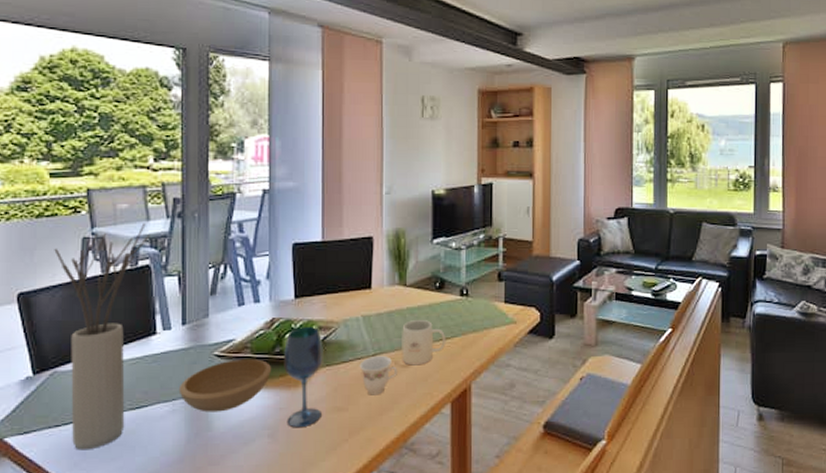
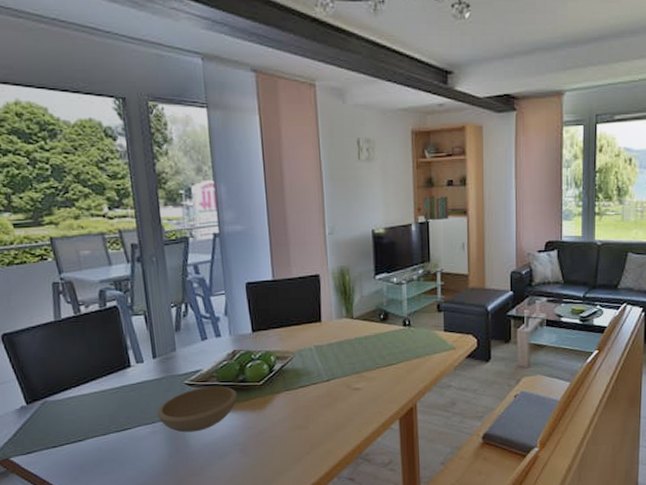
vase: present [54,223,150,451] -> none [28,268,114,467]
wineglass: present [284,327,323,428] -> none [247,357,285,444]
teacup: present [359,355,397,395] -> none [315,380,350,415]
mug: present [402,319,446,366] -> none [351,347,393,389]
books: none [487,156,514,182] -> present [423,195,449,220]

